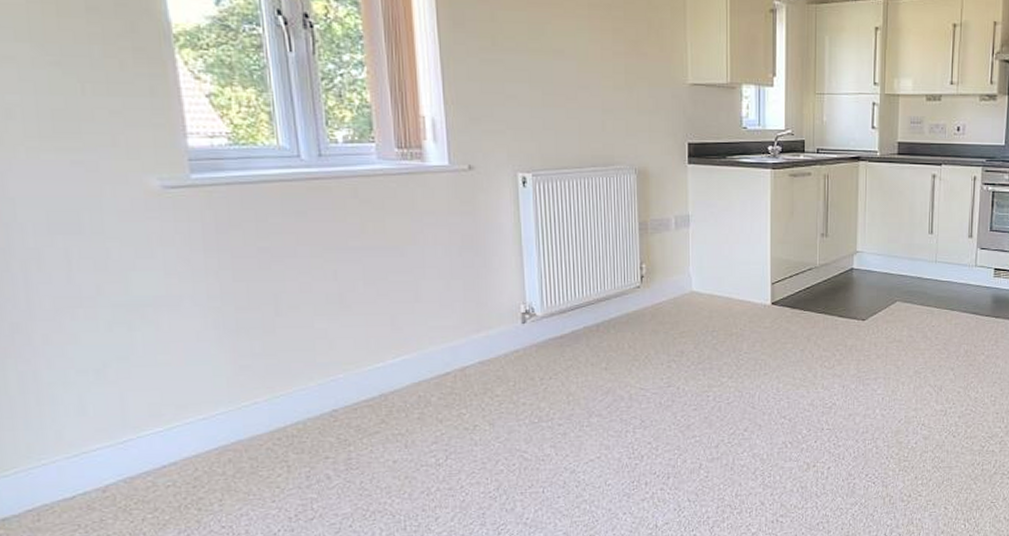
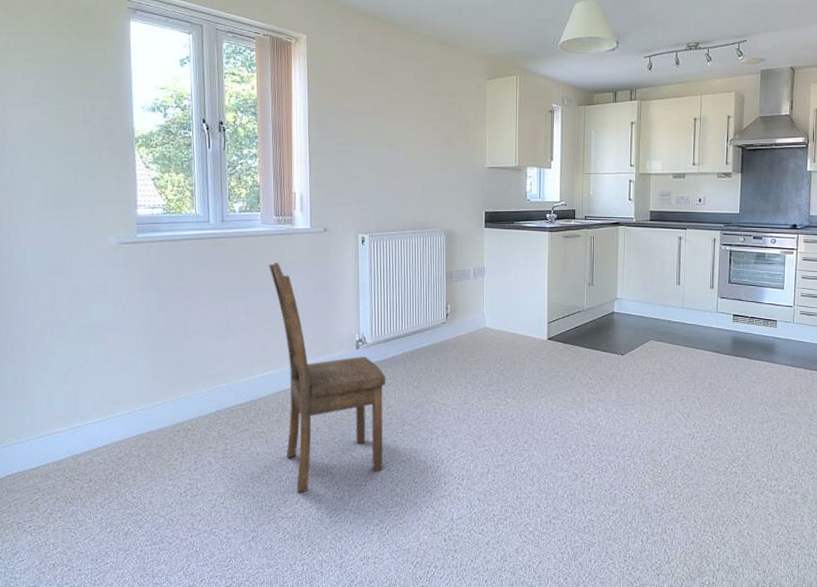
dining chair: none [391,212,565,507] -> present [268,263,387,493]

